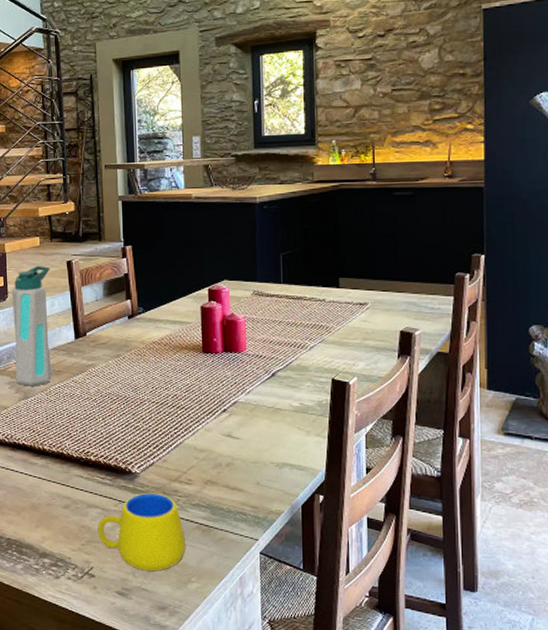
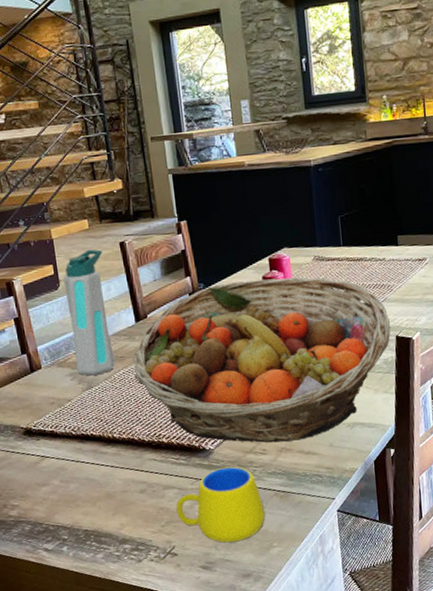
fruit basket: none [69,309,326,474] -> present [133,277,391,443]

